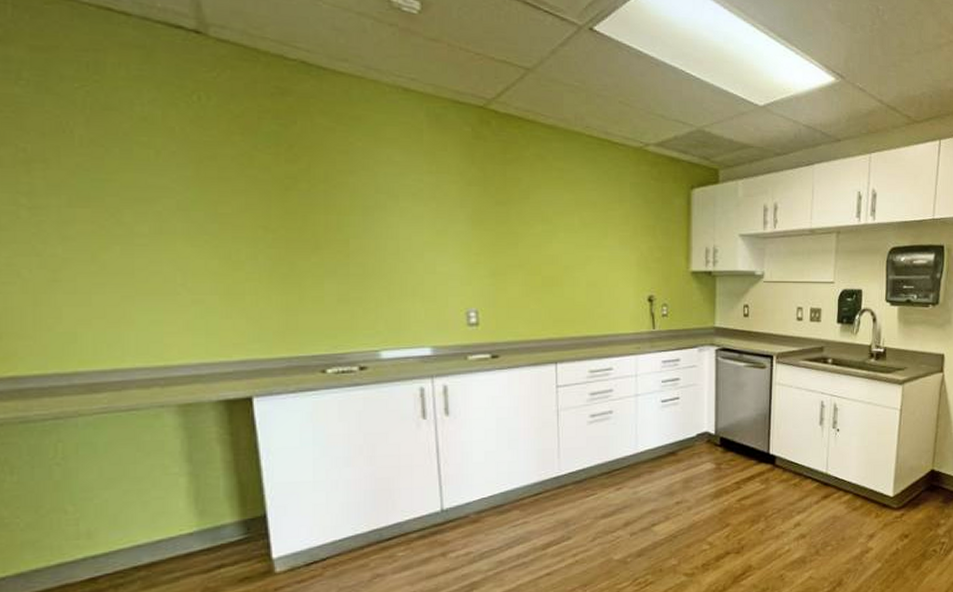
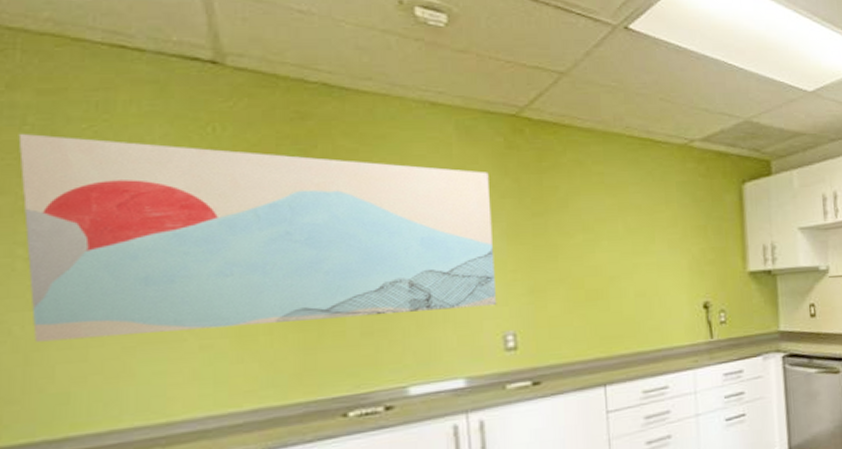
wall art: none [15,87,462,286] -> present [18,133,497,342]

